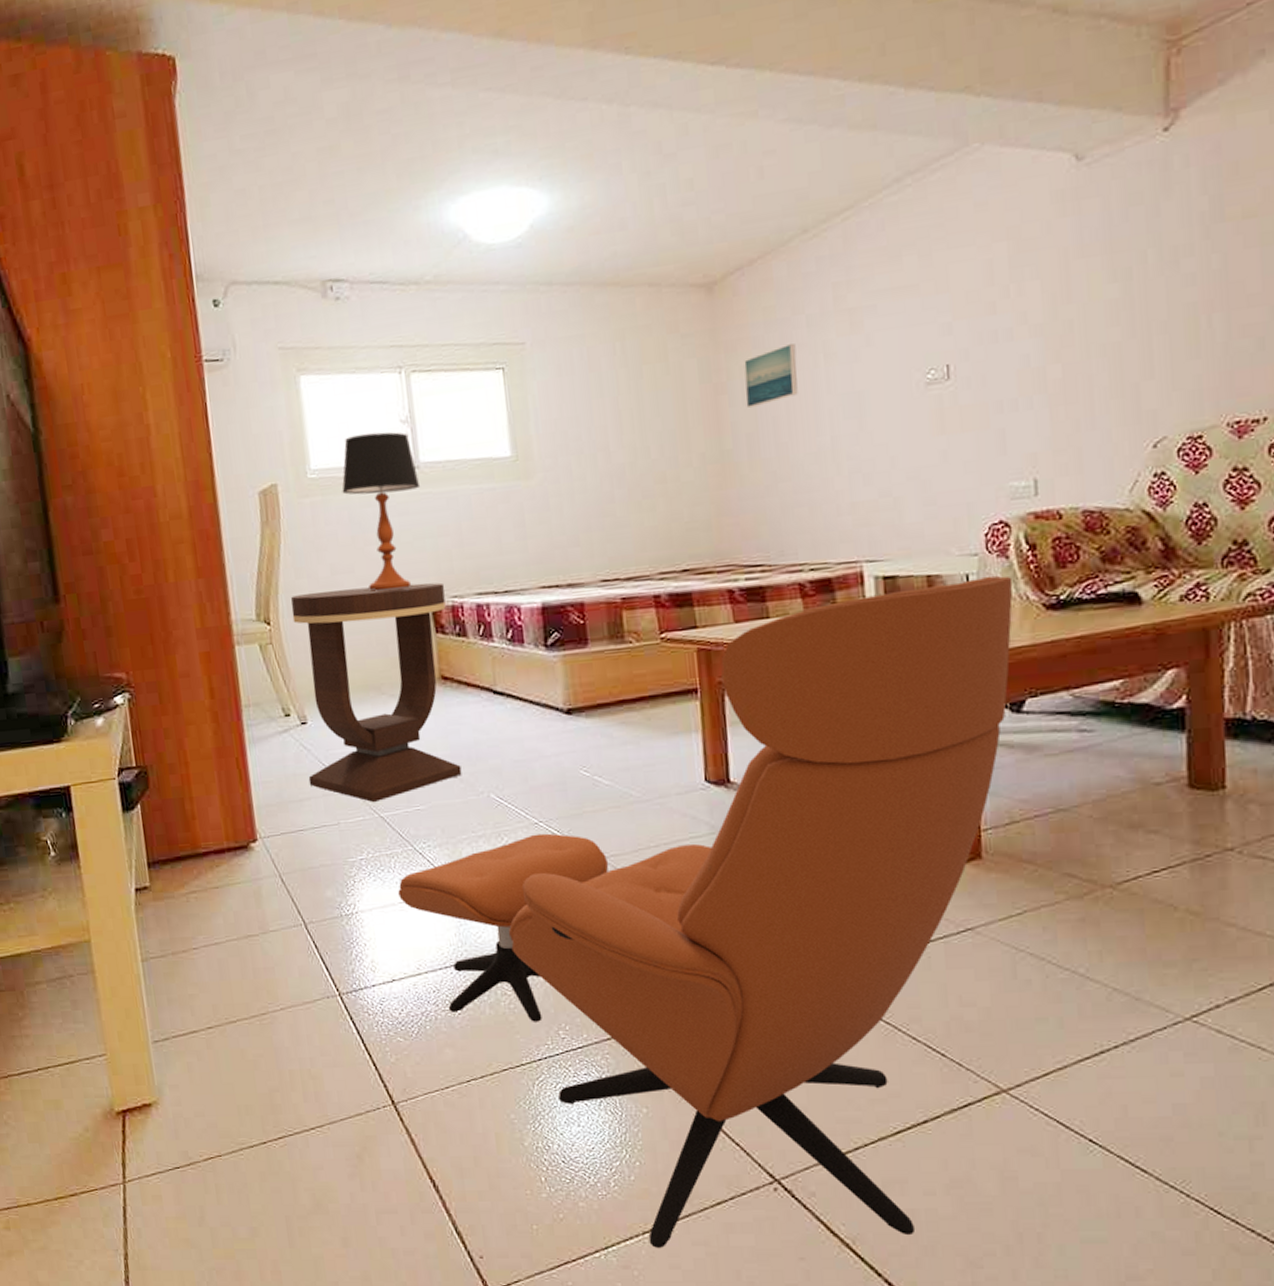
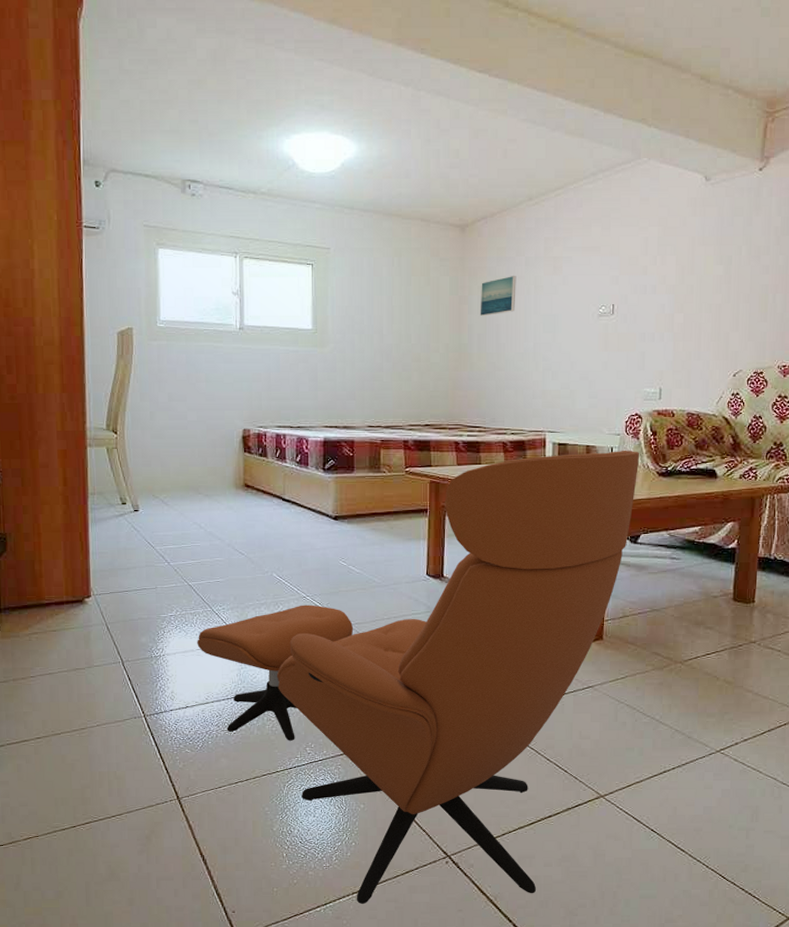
side table: present [291,582,462,803] -> none [135,413,253,574]
table lamp: present [342,432,421,592] -> none [183,299,243,418]

